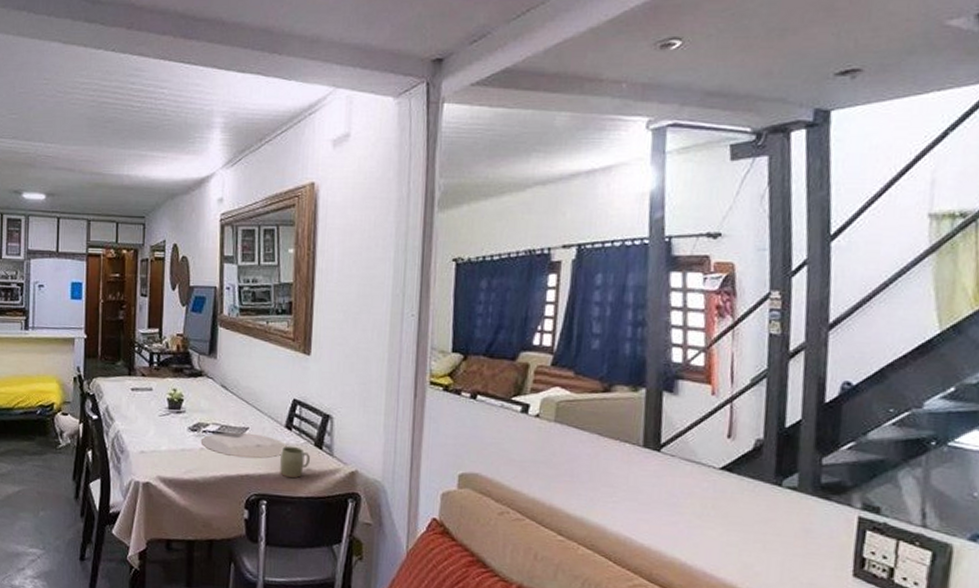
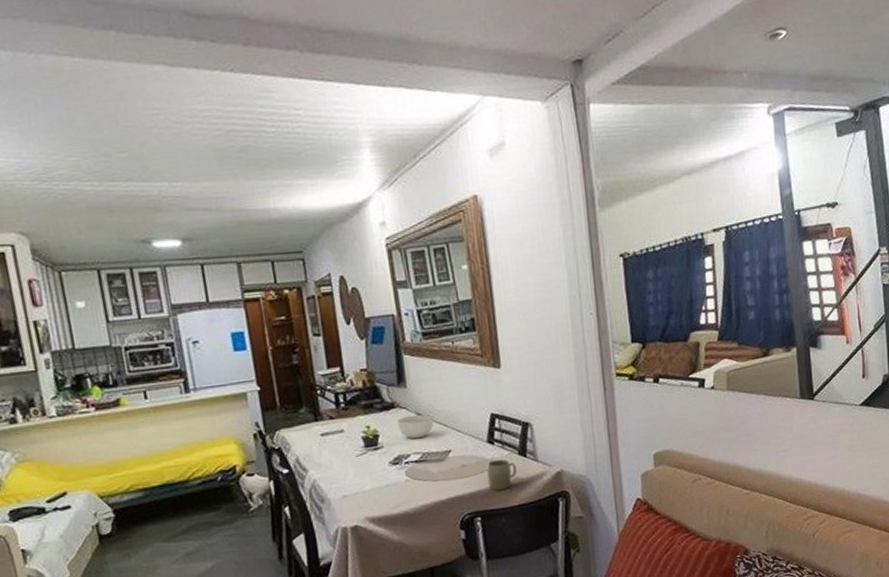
bowl: none [202,387,237,411] -> present [397,414,434,440]

